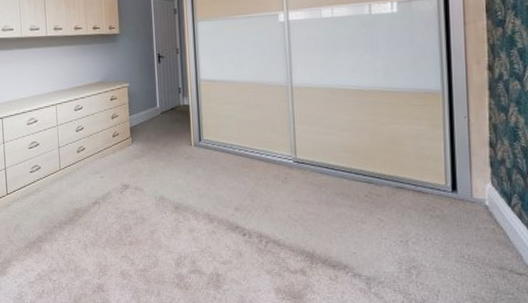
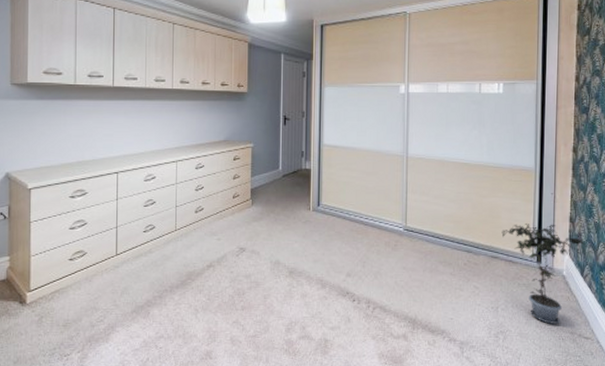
potted plant: none [406,150,517,259] -> present [501,224,590,324]

